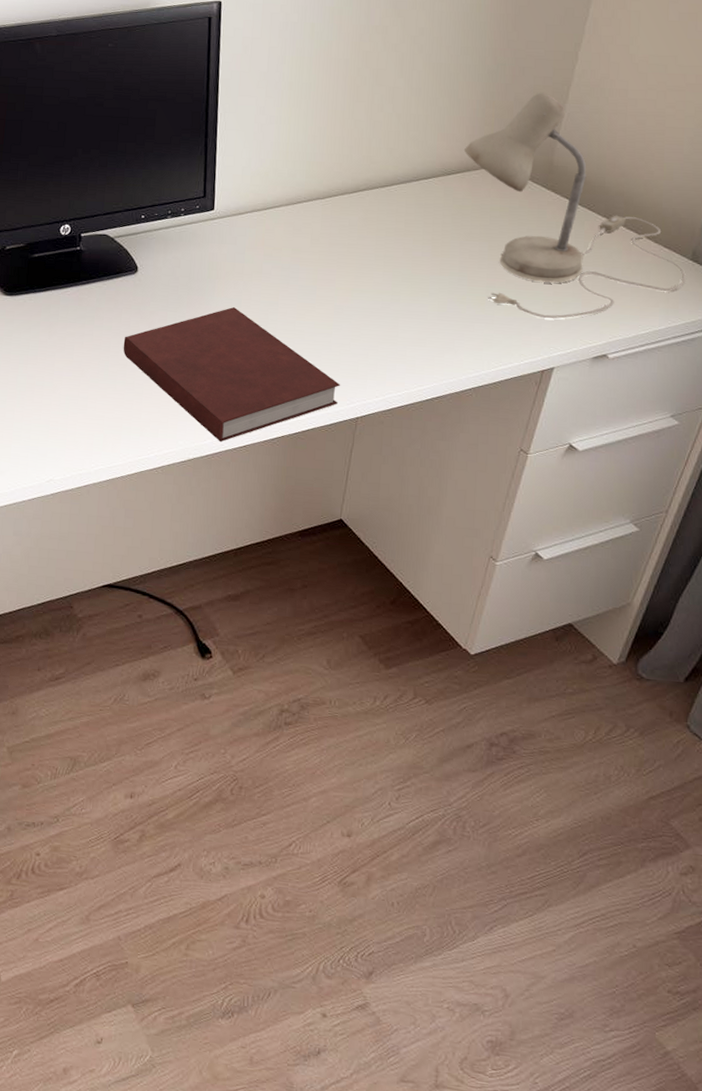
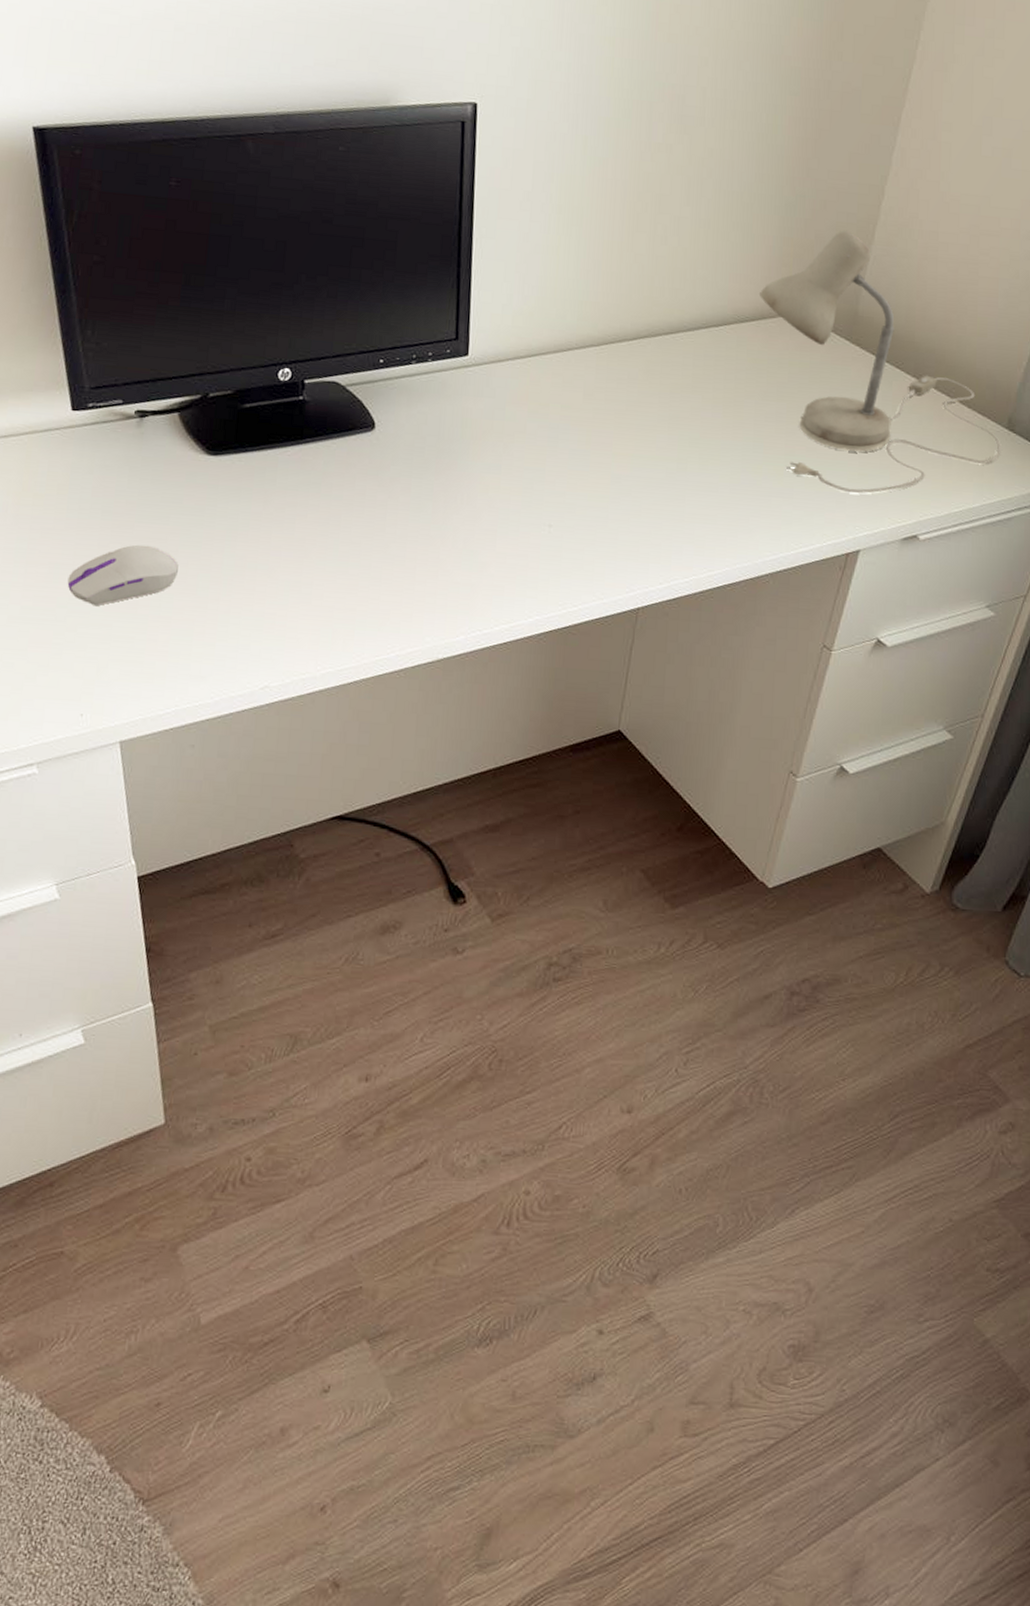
notebook: present [123,306,341,443] -> none [356,473,619,639]

